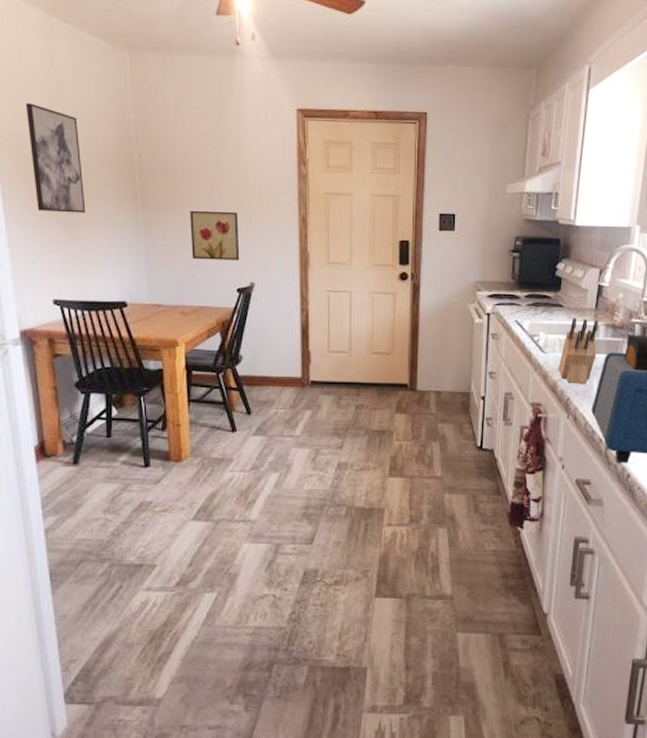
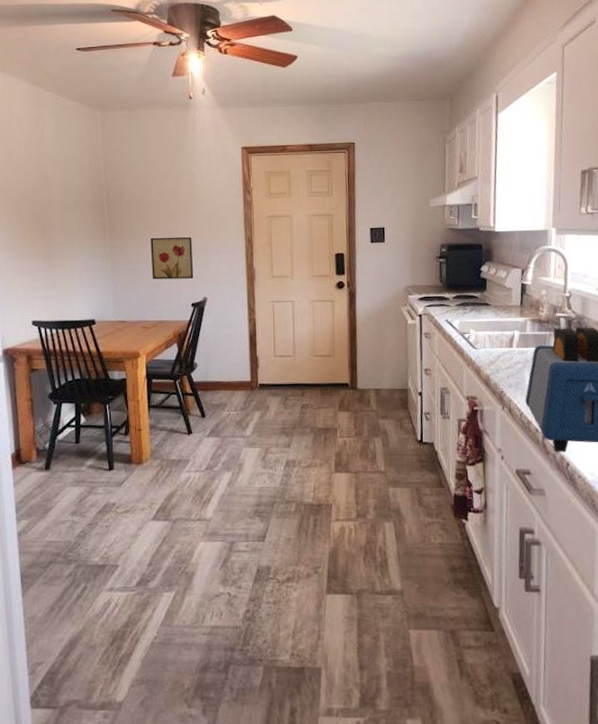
wall art: present [25,103,86,213] -> none [14,157,62,246]
knife block: present [558,318,599,383] -> none [490,315,526,377]

